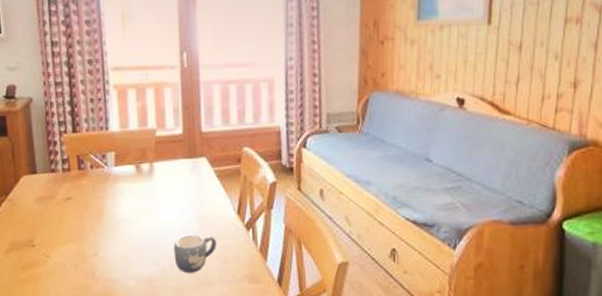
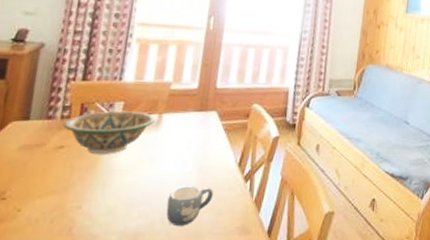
decorative bowl: none [66,161,148,204] -> present [63,110,156,154]

